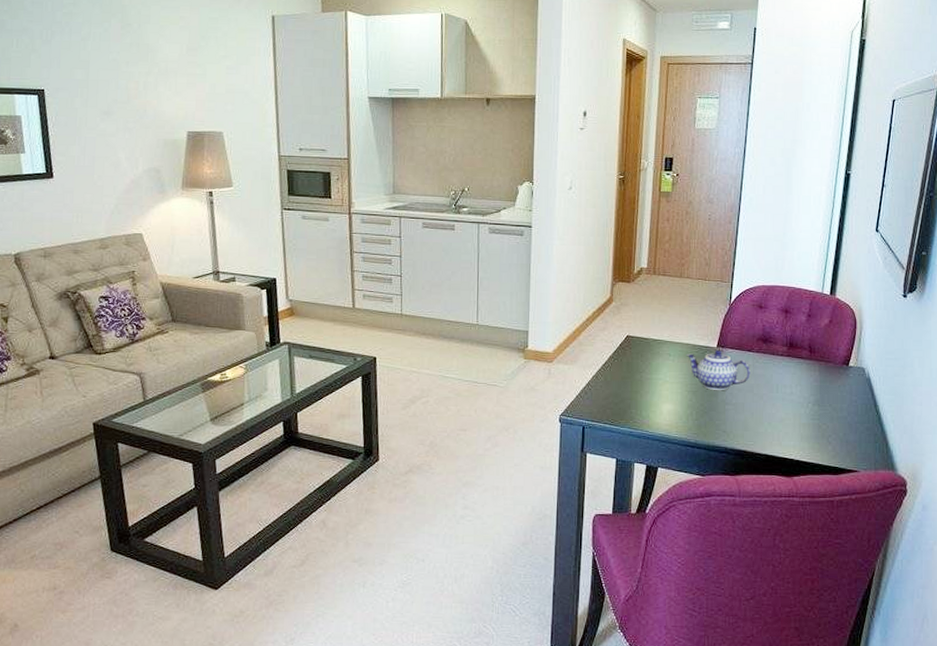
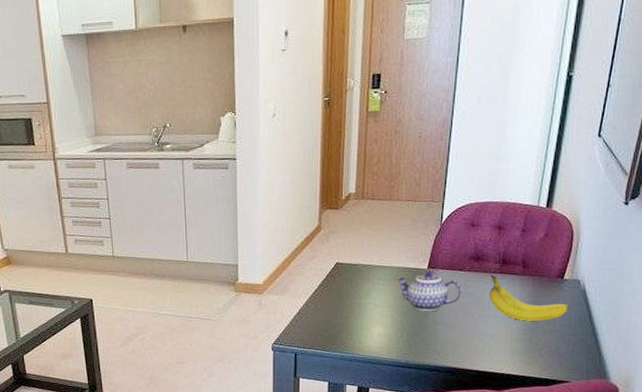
fruit: none [776,357,855,407] -> present [488,274,569,321]

